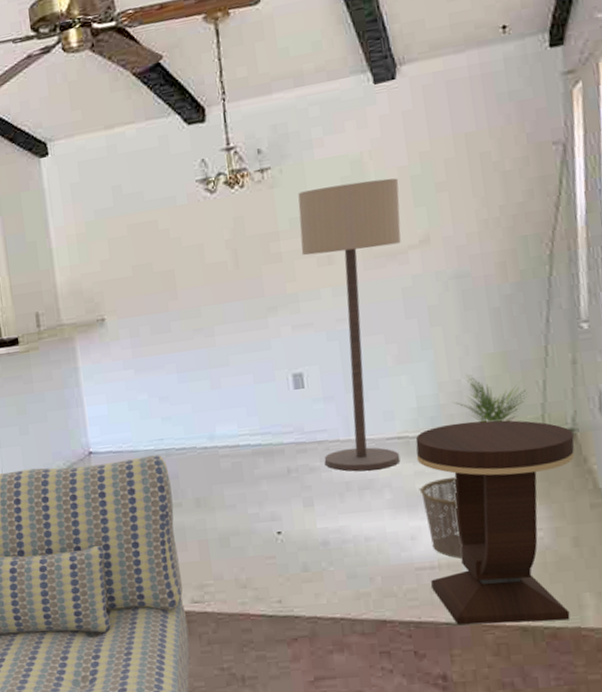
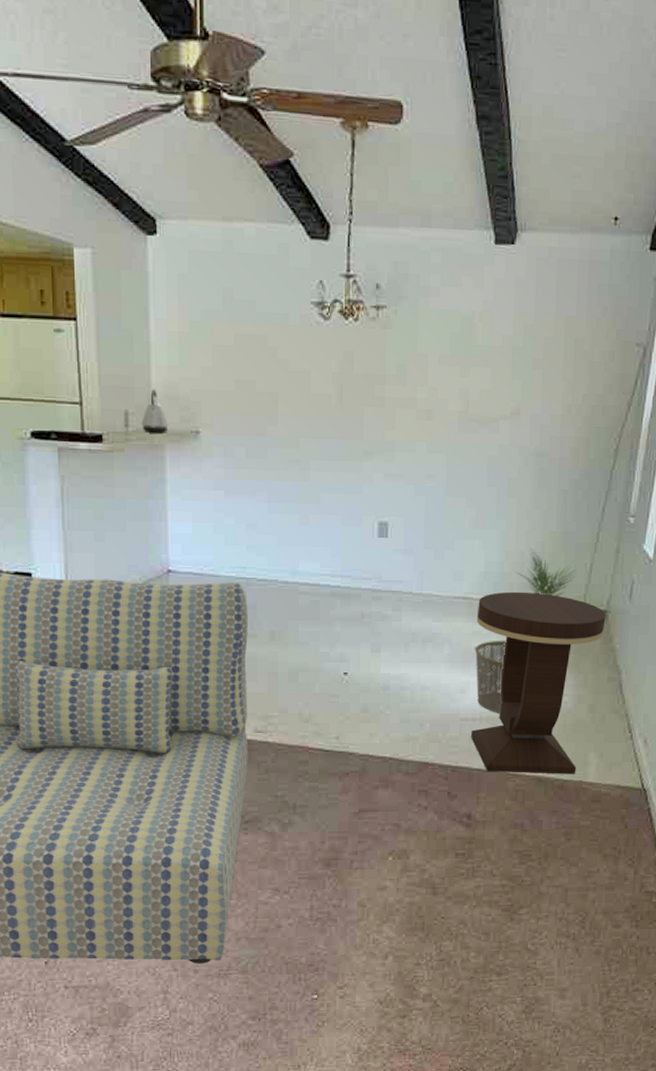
kettle: none [51,288,76,329] -> present [141,388,169,433]
floor lamp: present [298,178,401,472] -> none [396,339,502,625]

